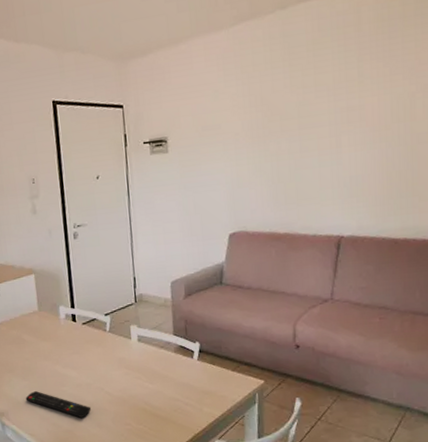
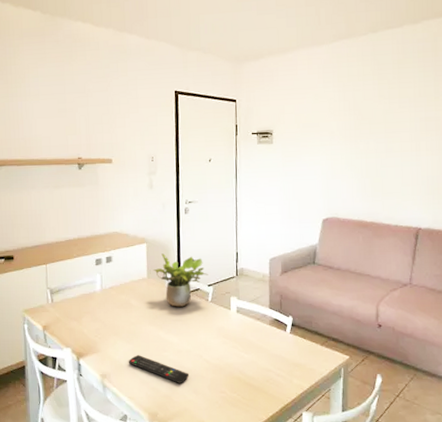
potted plant: none [44,283,104,340] -> present [153,253,208,307]

